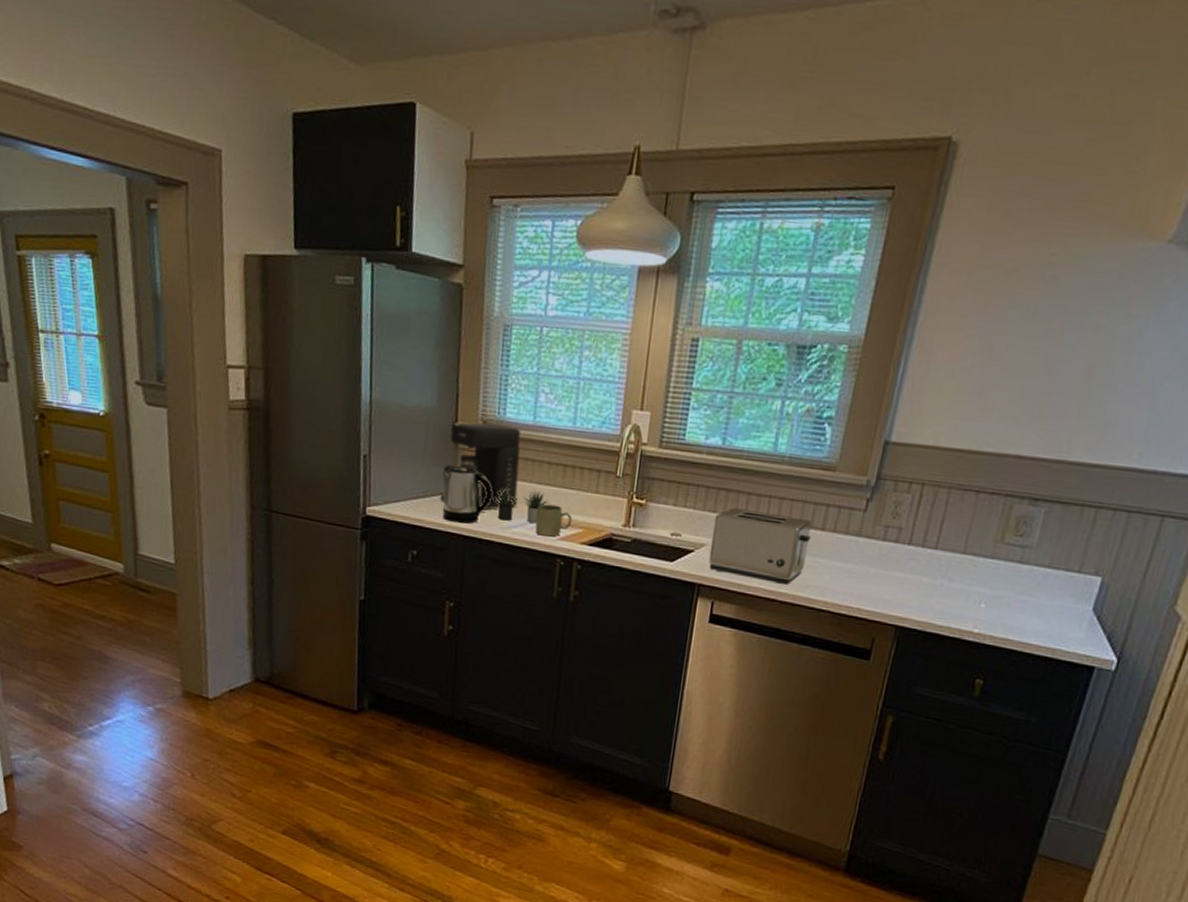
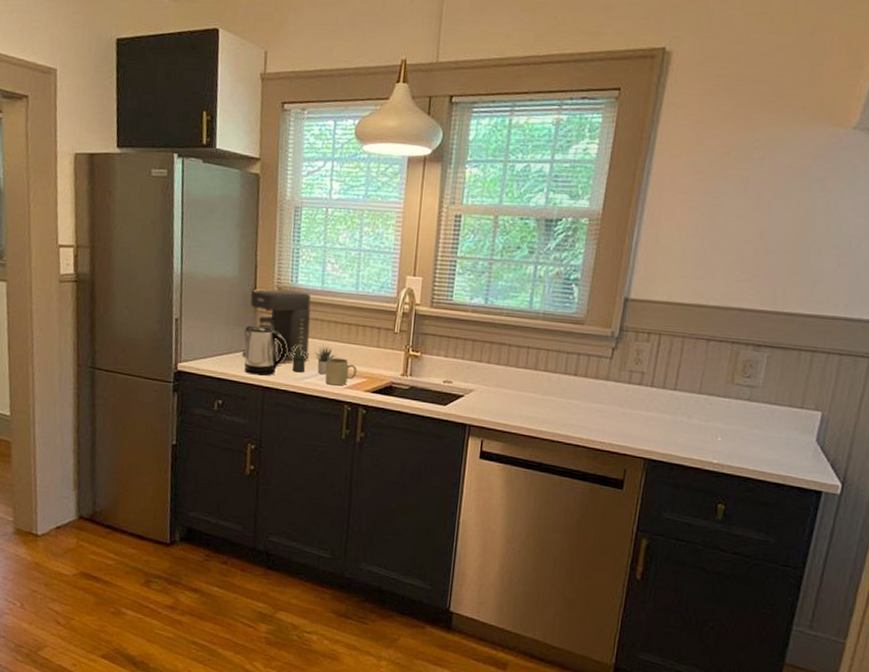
toaster: present [708,508,813,586] -> none [477,358,566,425]

